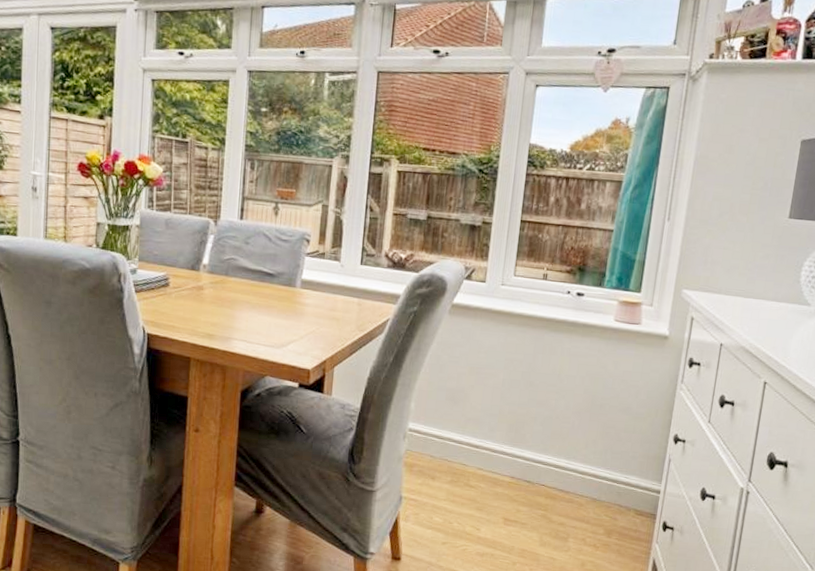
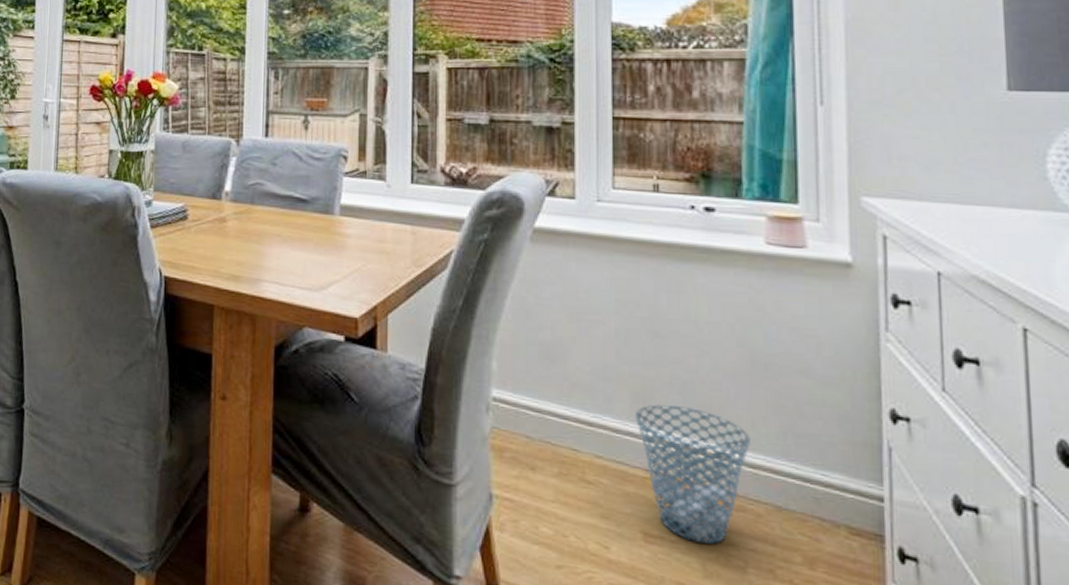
waste basket: none [509,433,584,524] -> present [636,404,752,544]

